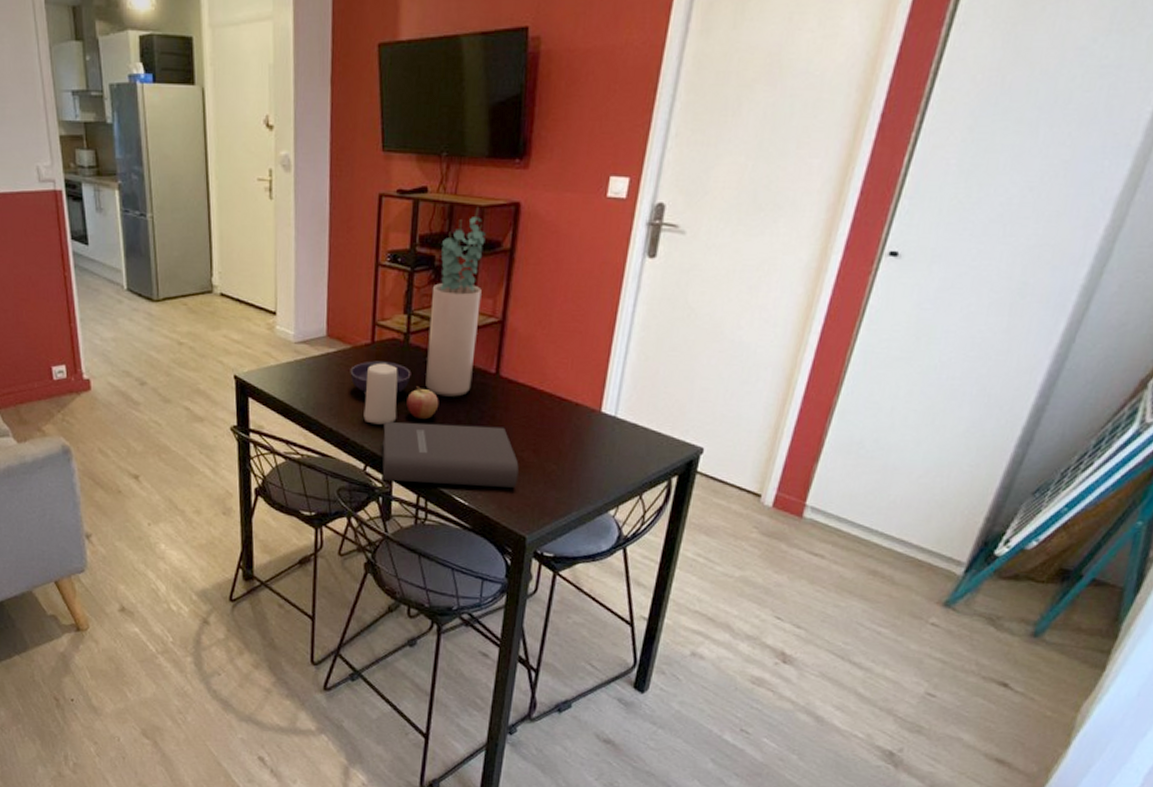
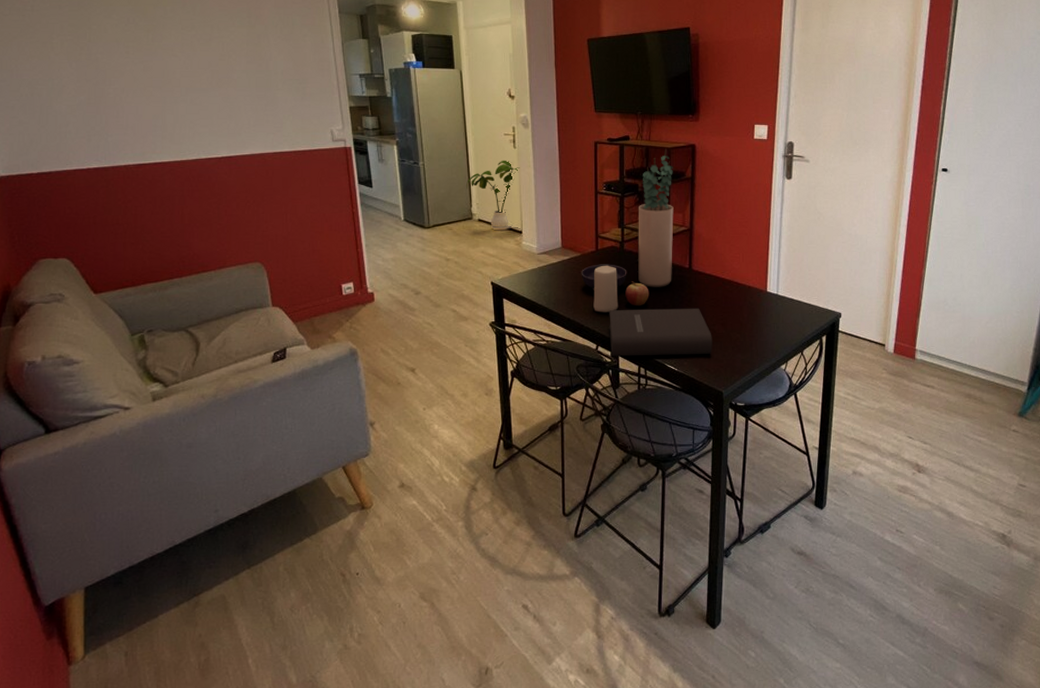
house plant: none [206,214,277,310] -> present [466,160,520,231]

